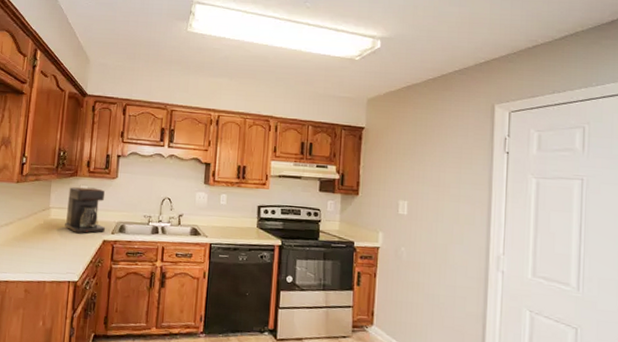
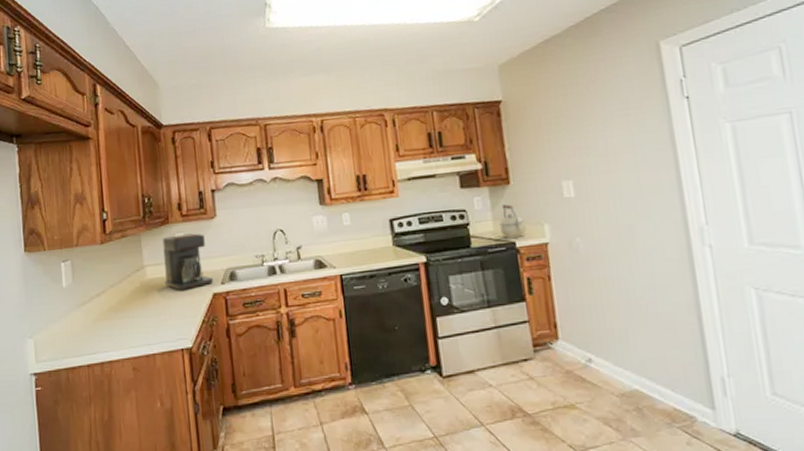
kettle: none [344,211,365,239] -> present [499,204,527,238]

